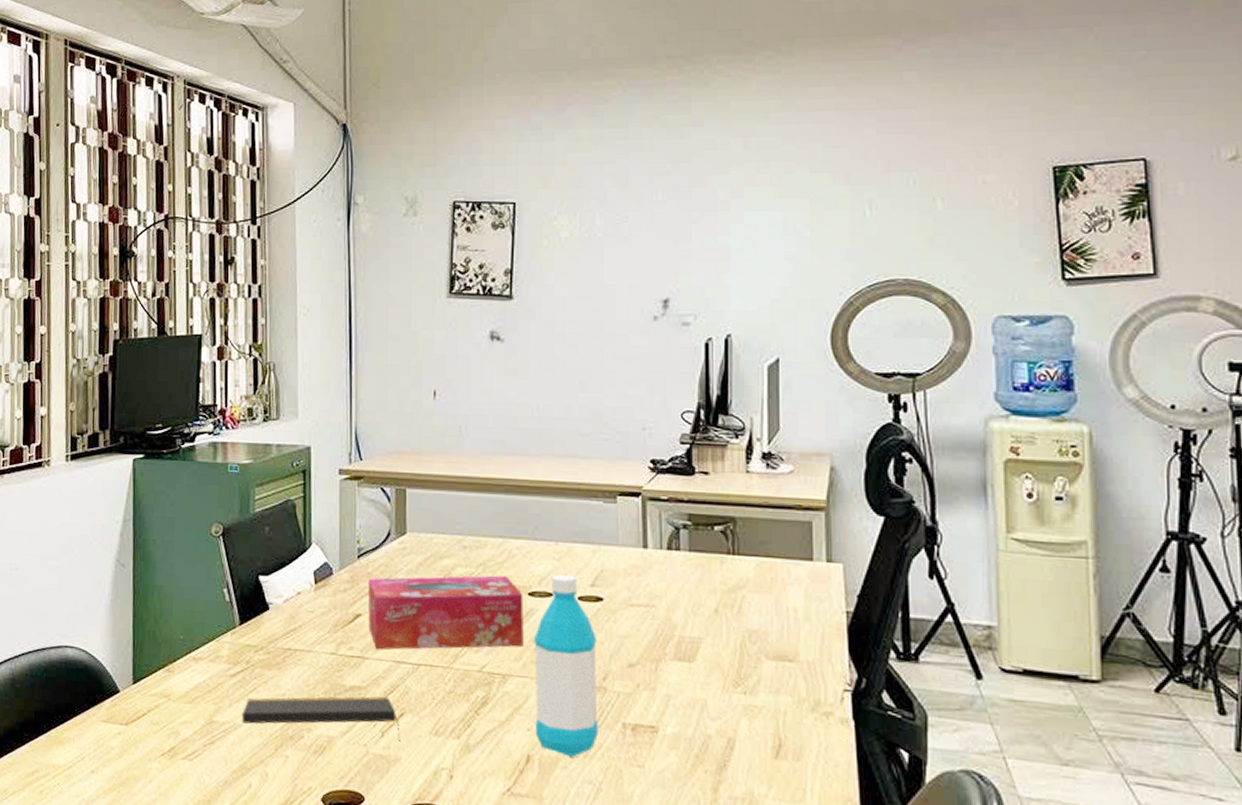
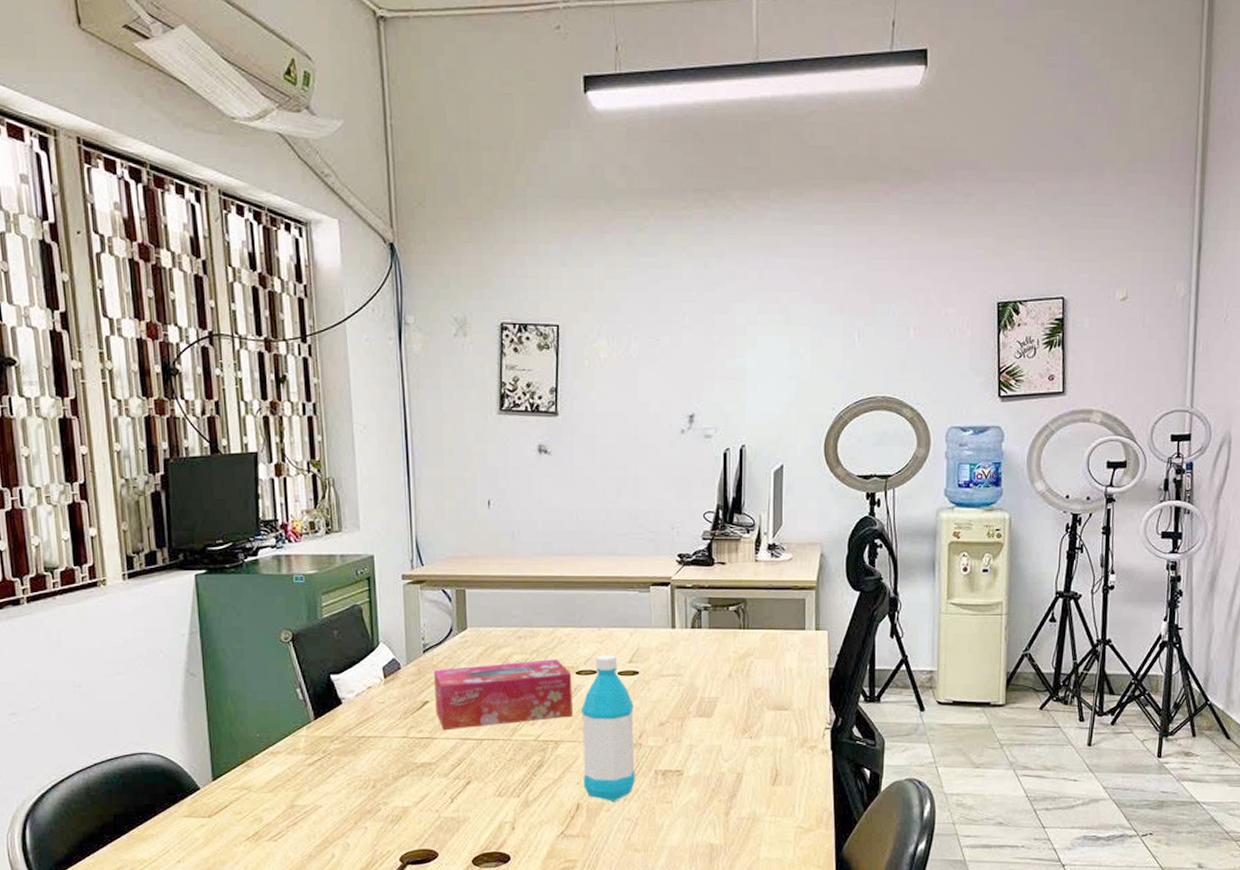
notepad: present [242,696,400,742] -> none [322,768,468,805]

